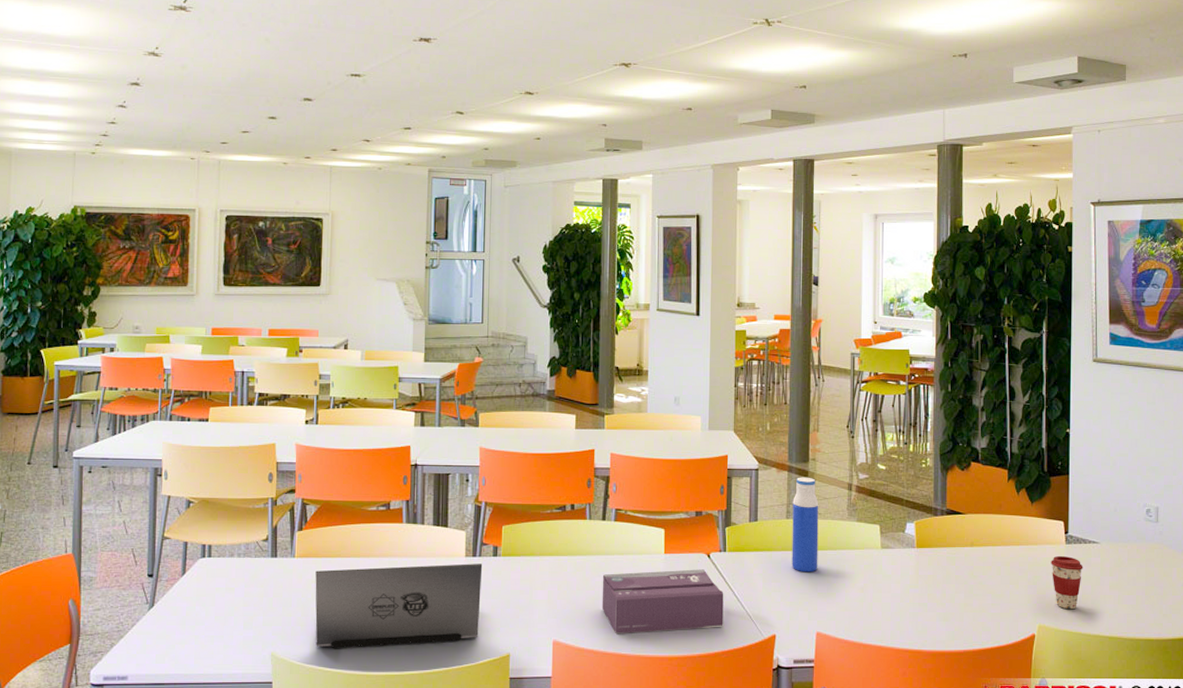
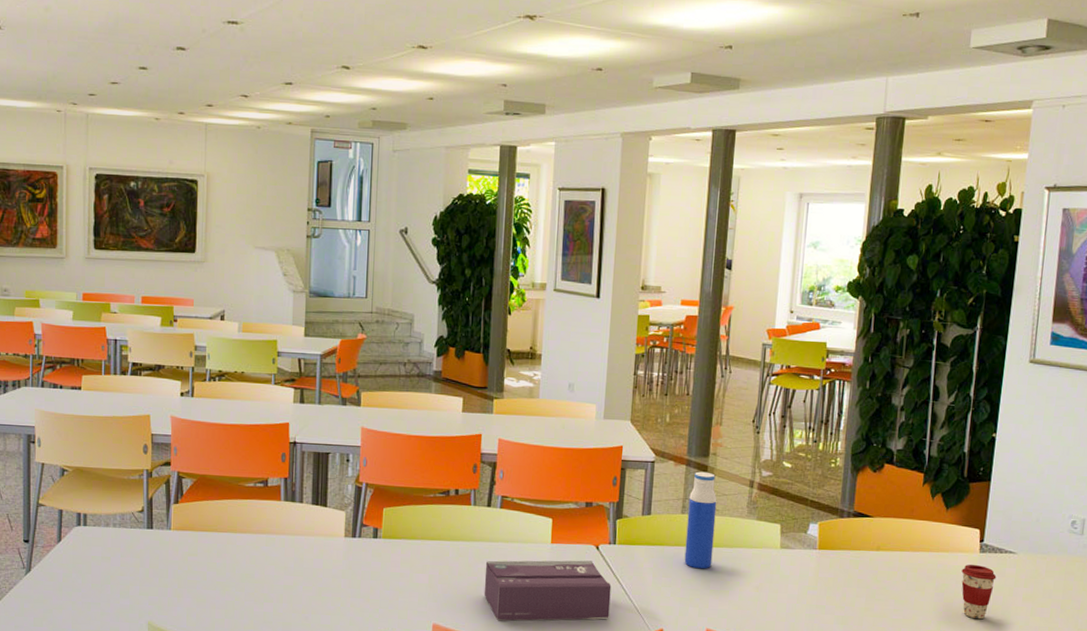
laptop: present [315,563,483,648] -> none [191,543,362,621]

